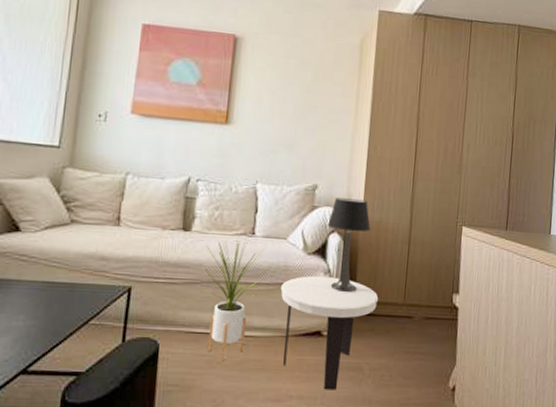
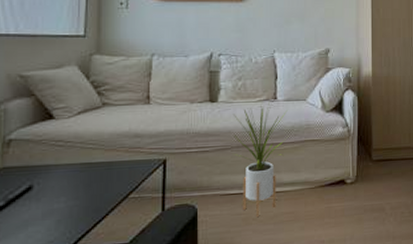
side table: present [280,276,379,390] -> none [304,130,393,232]
table lamp: present [327,198,371,292] -> none [342,58,380,142]

